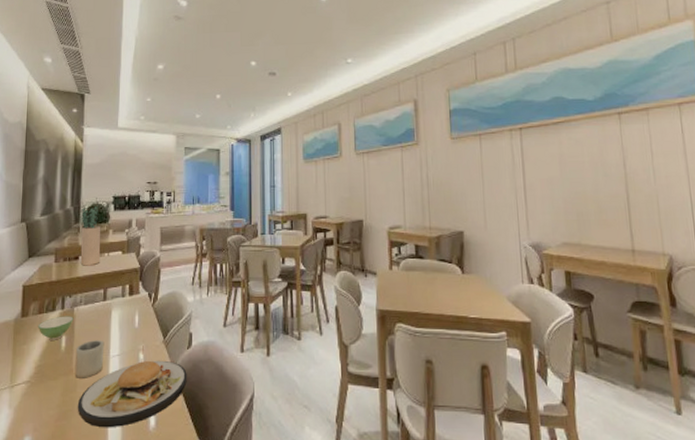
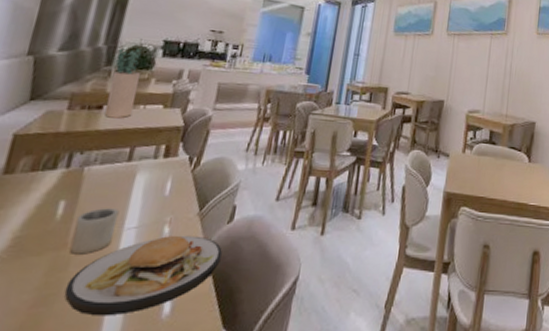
bowl: present [37,316,74,340] -> none [25,176,82,206]

